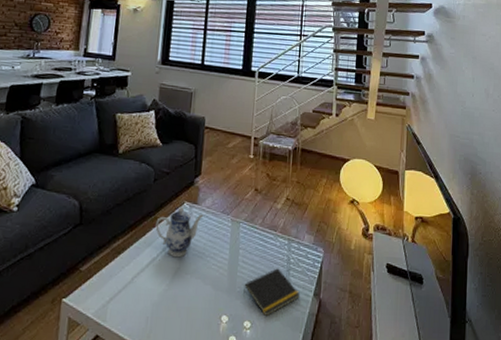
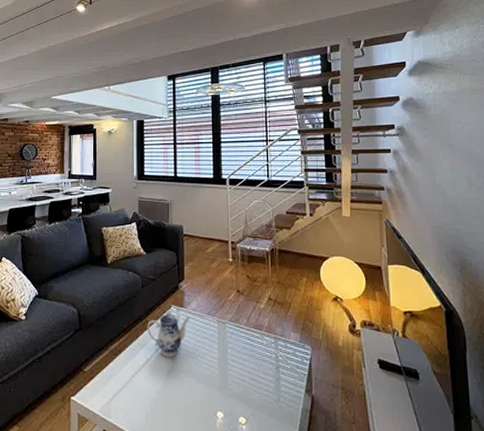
notepad: present [243,268,301,317] -> none [236,366,292,413]

